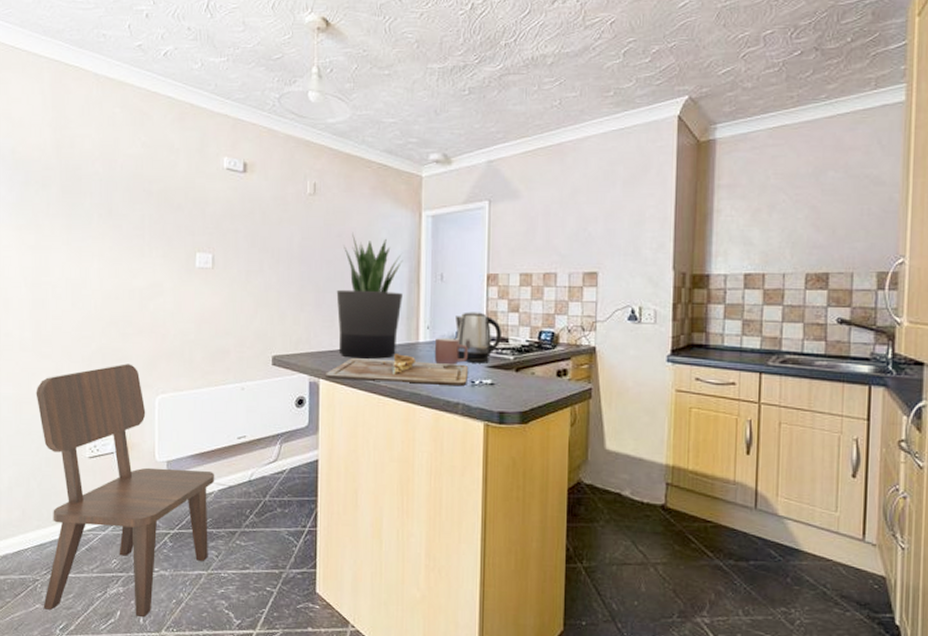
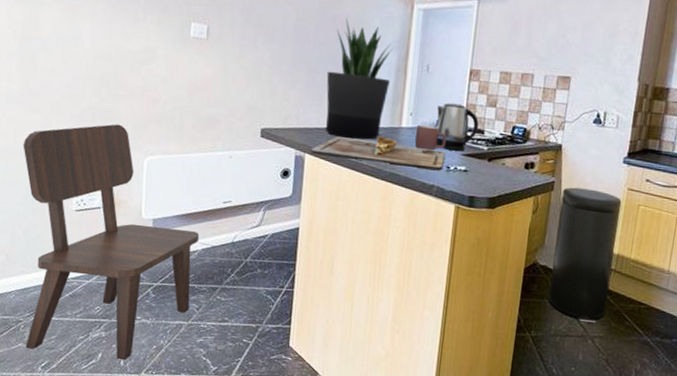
pedal bin: none [599,393,671,548] -> present [548,187,622,324]

